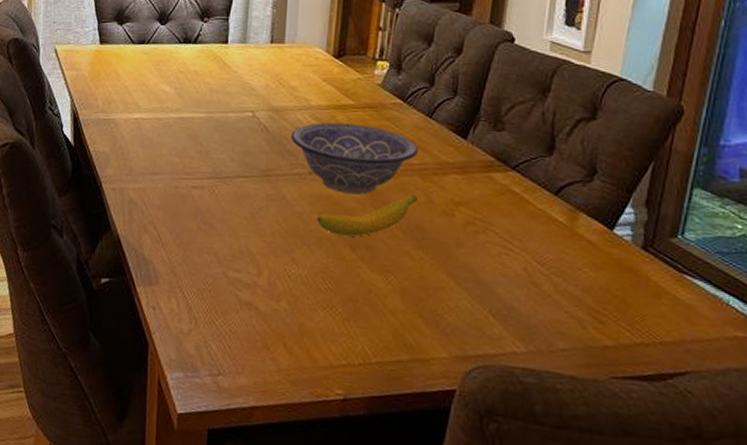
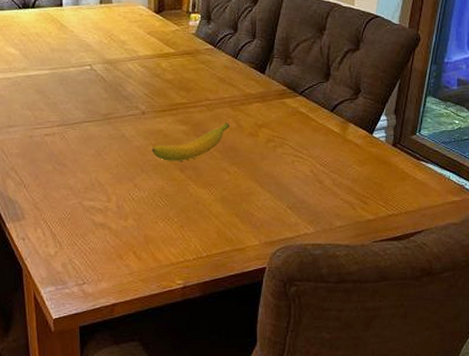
decorative bowl: present [290,122,419,195] -> none [124,68,229,127]

